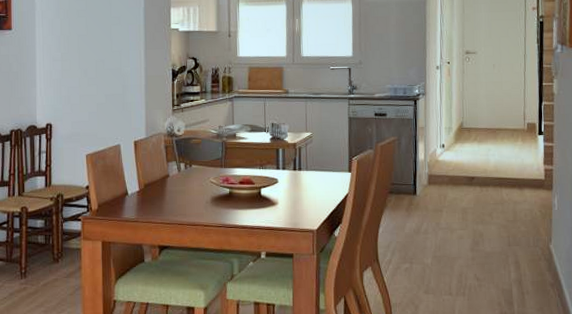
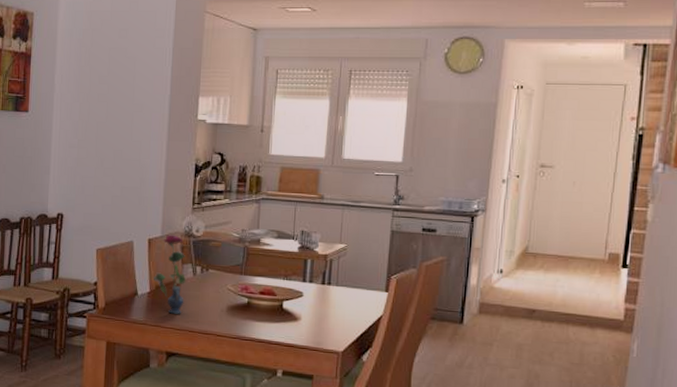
vase: none [142,136,172,209] -> present [154,234,186,314]

